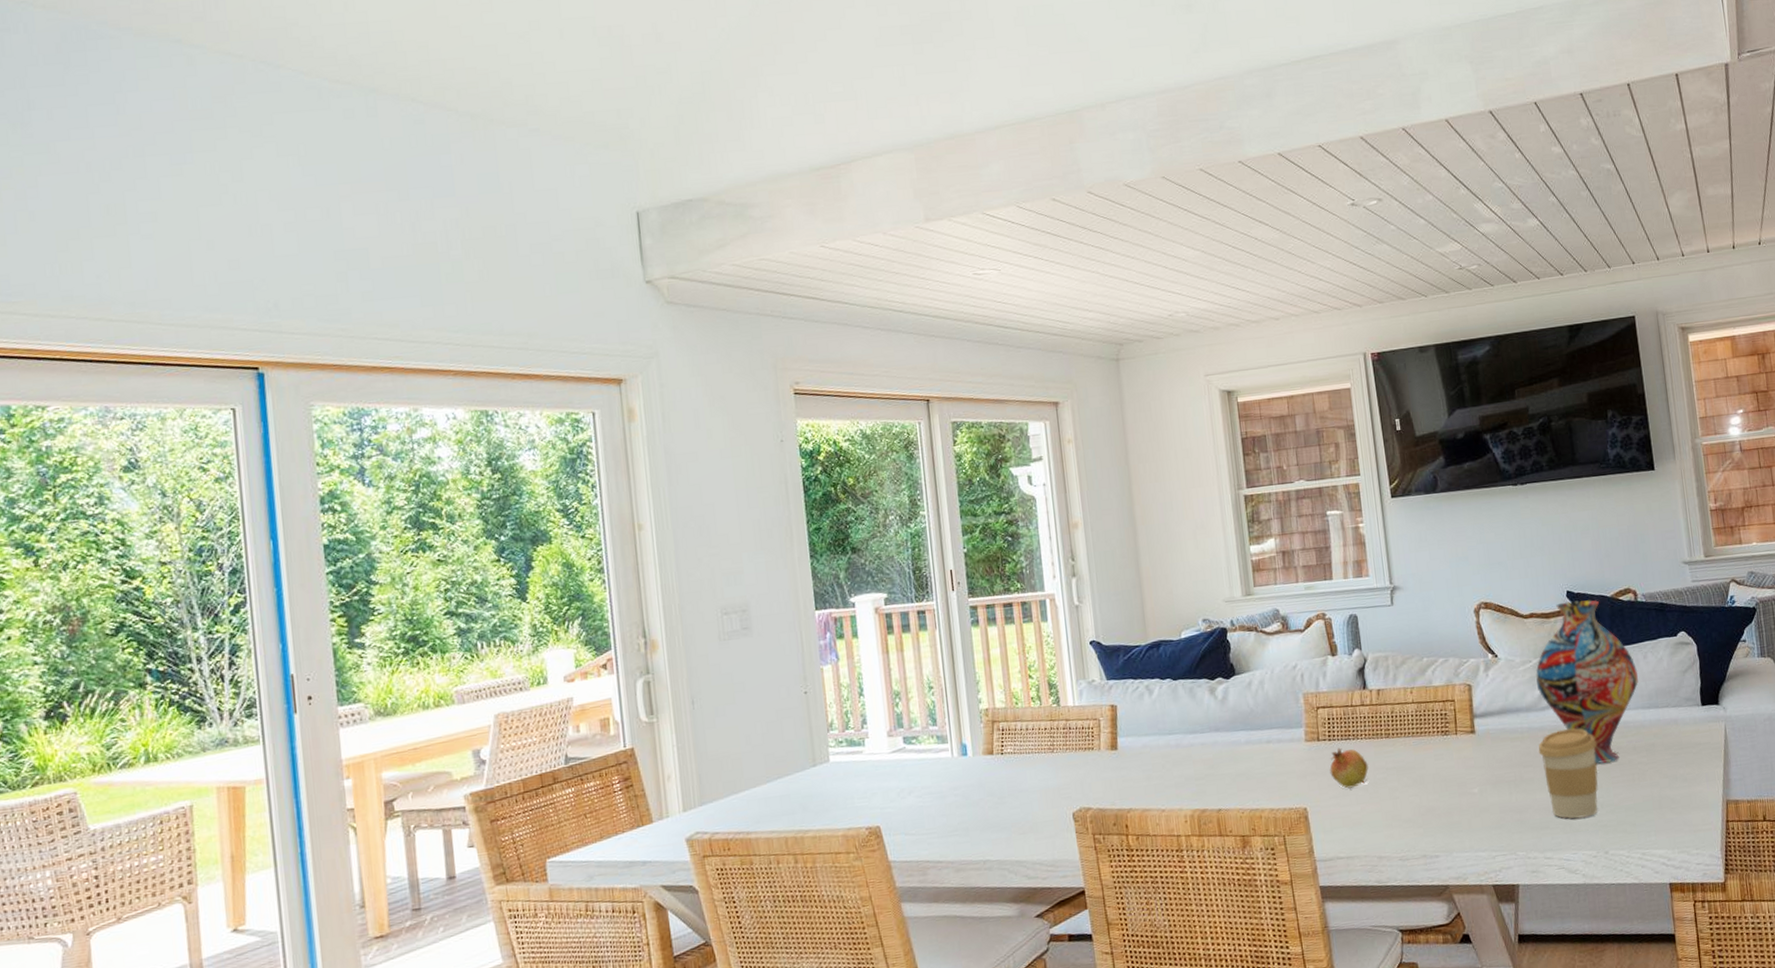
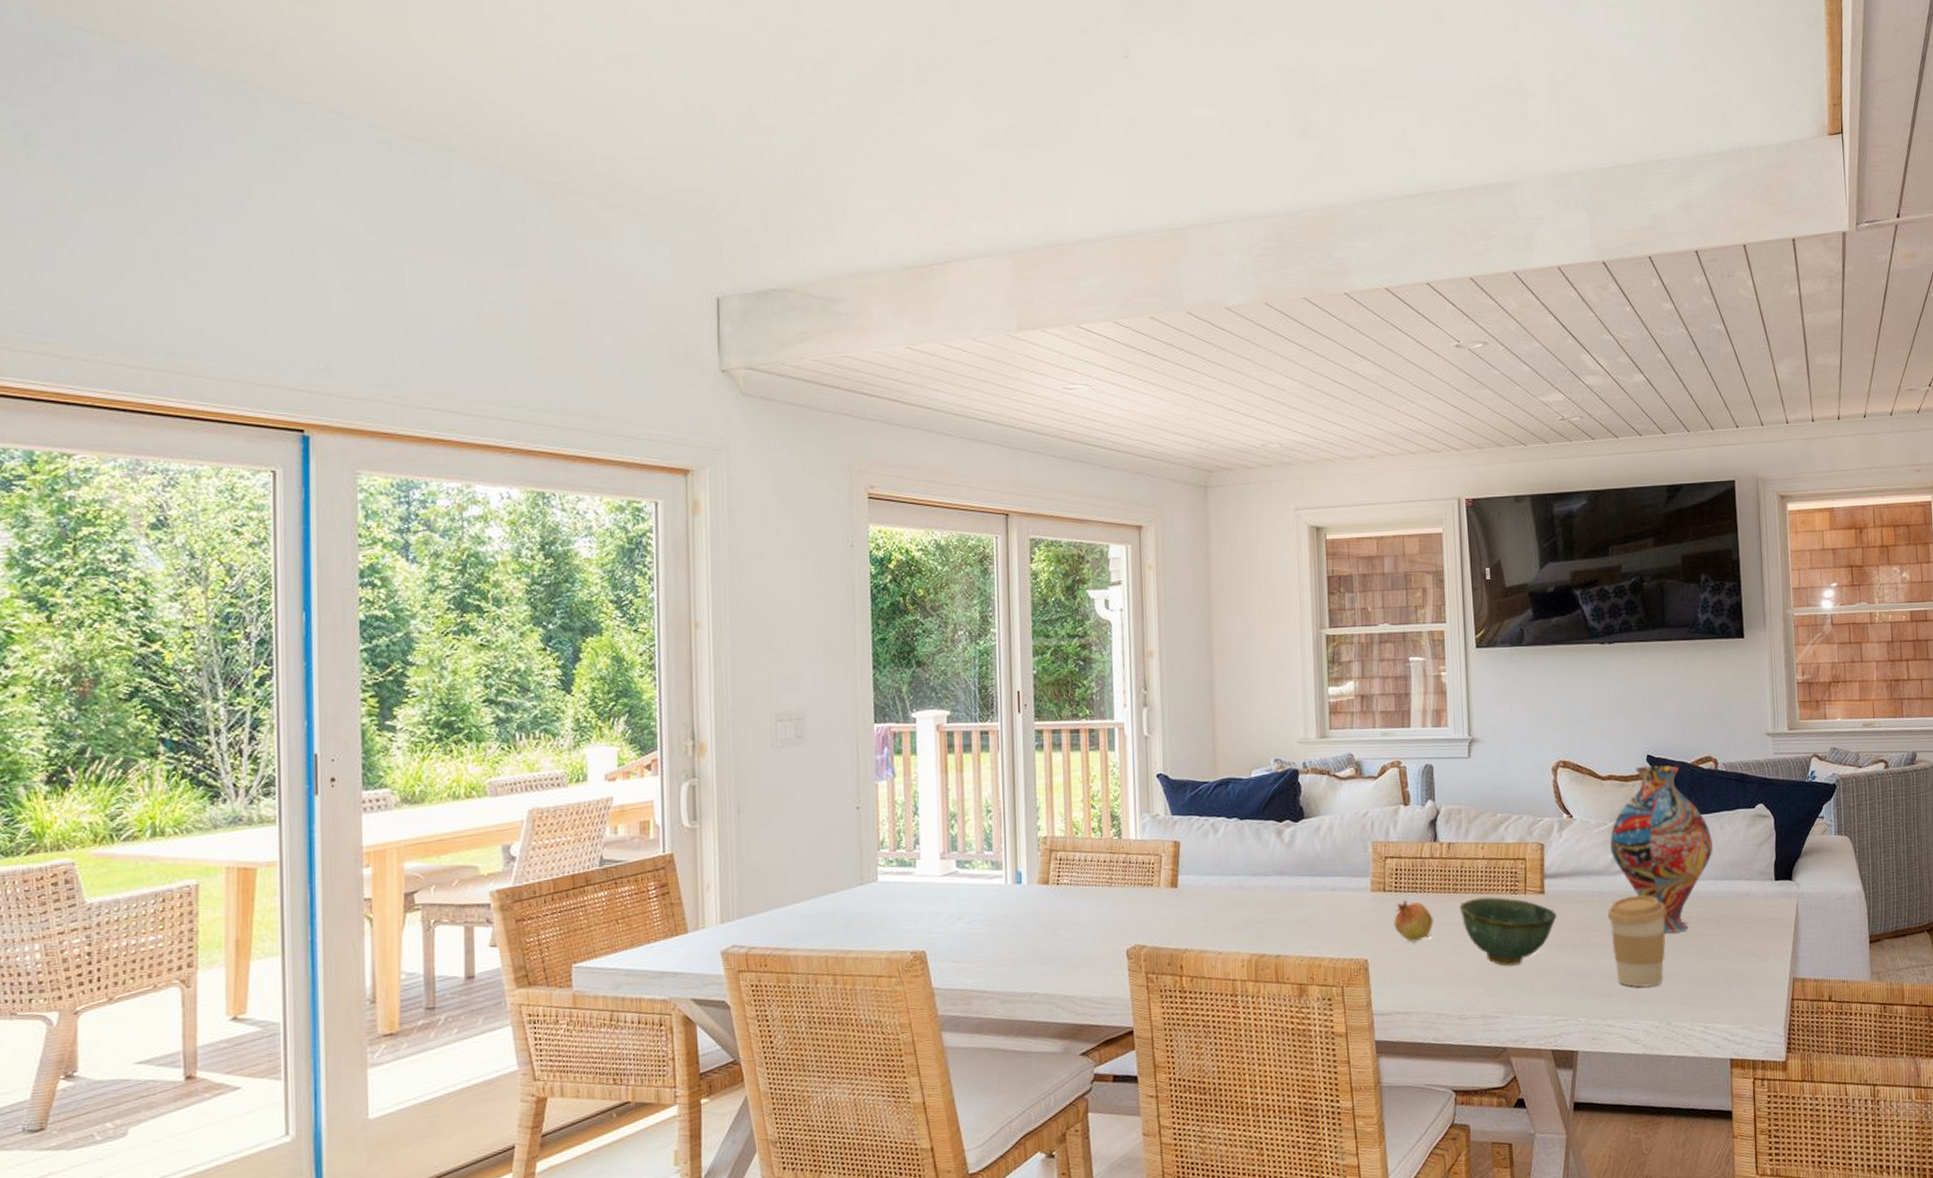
bowl: none [1392,739,1489,806] -> present [1459,897,1557,966]

